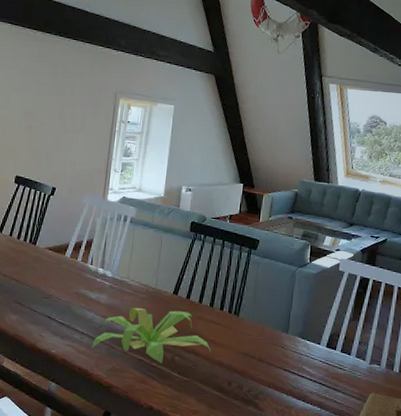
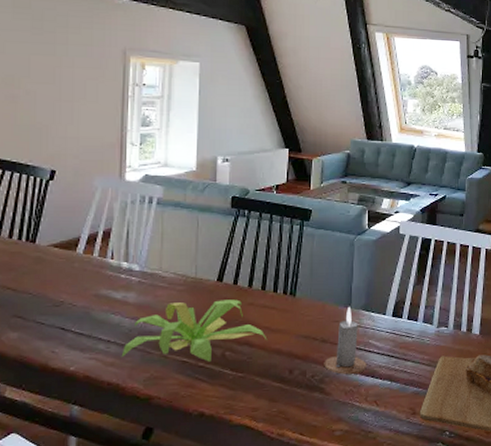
candle: none [259,332,299,396] -> present [324,306,367,375]

